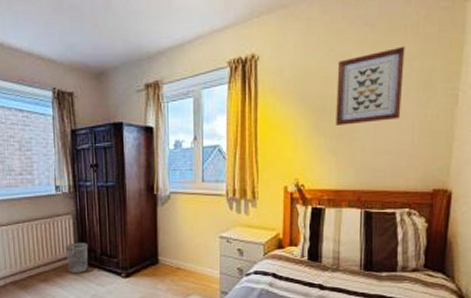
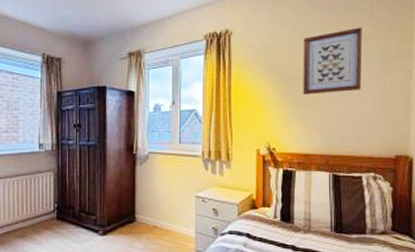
wastebasket: present [64,242,89,274] -> none [44,199,68,231]

